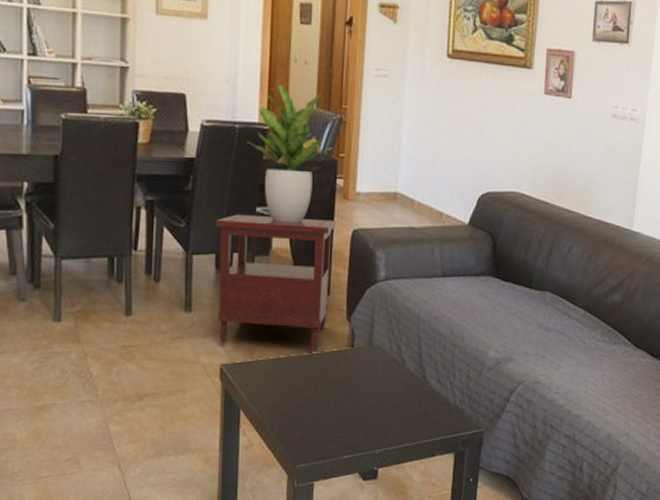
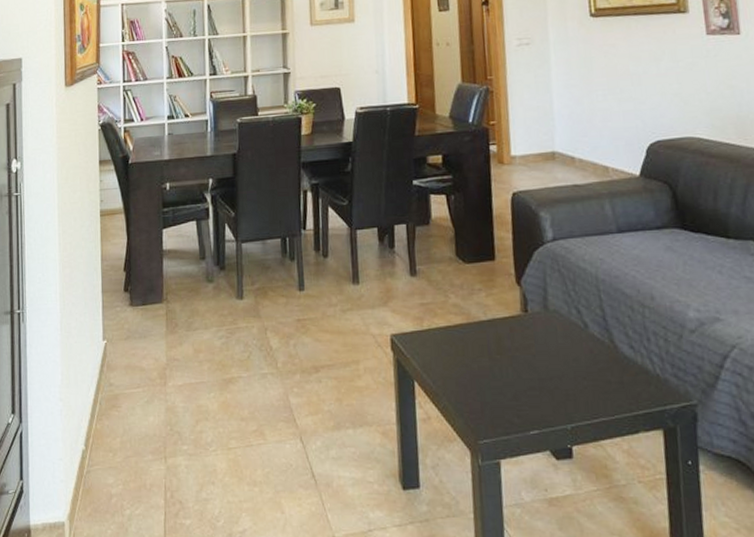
side table: present [215,214,337,351] -> none [375,185,496,317]
potted plant: present [247,85,333,223] -> none [398,67,483,192]

